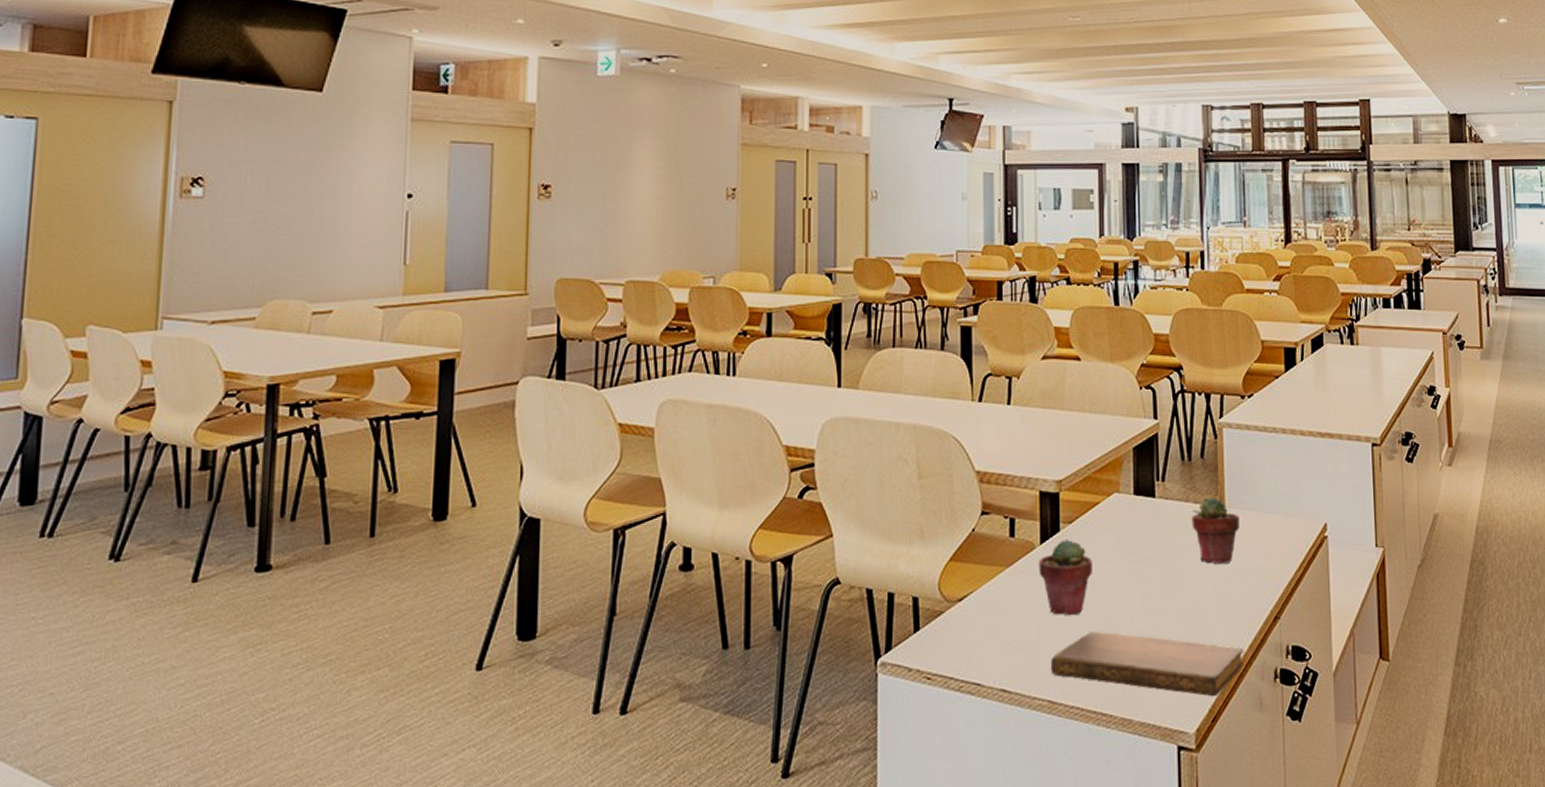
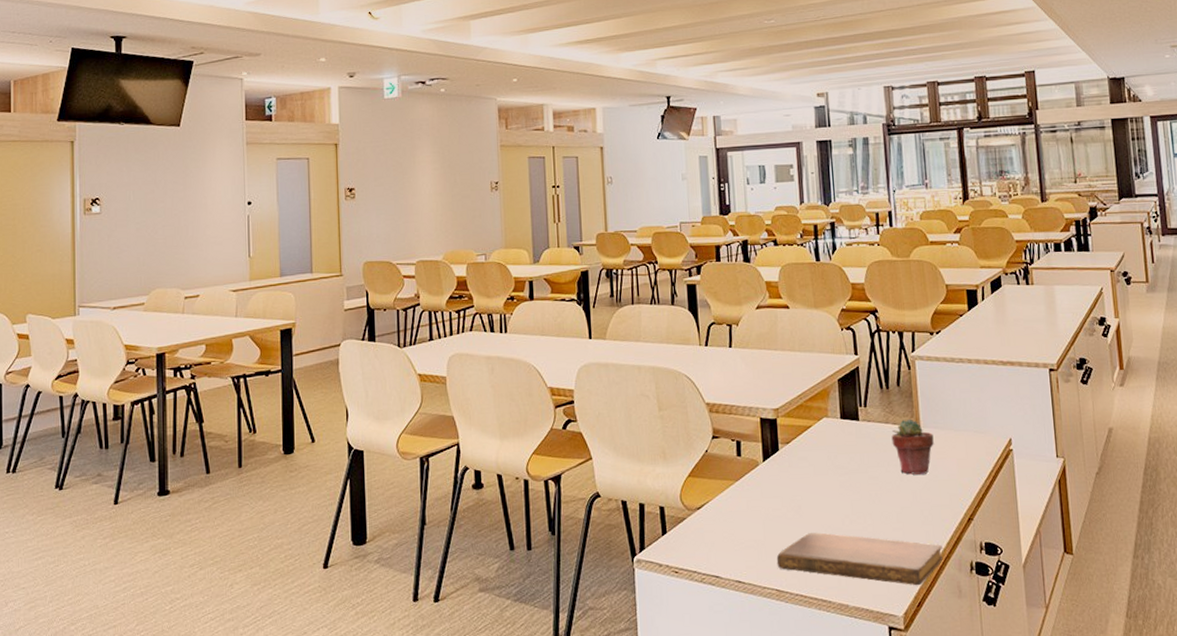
potted succulent: present [1038,538,1092,616] -> none [762,456,808,520]

